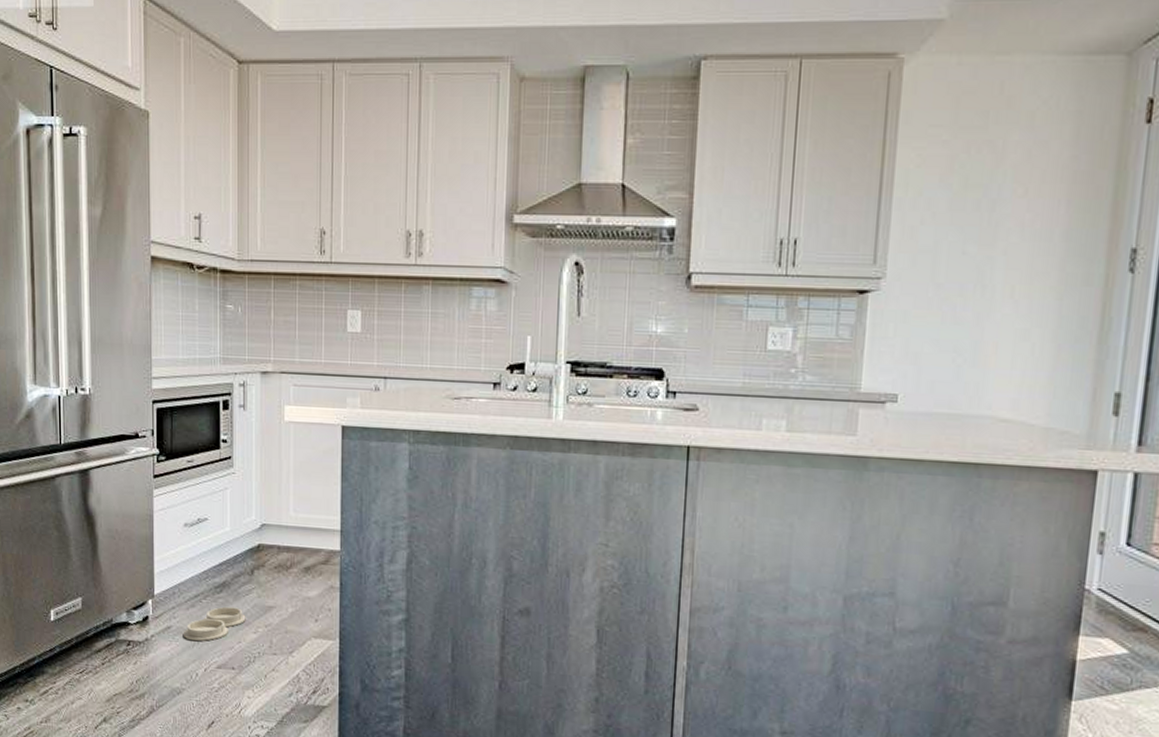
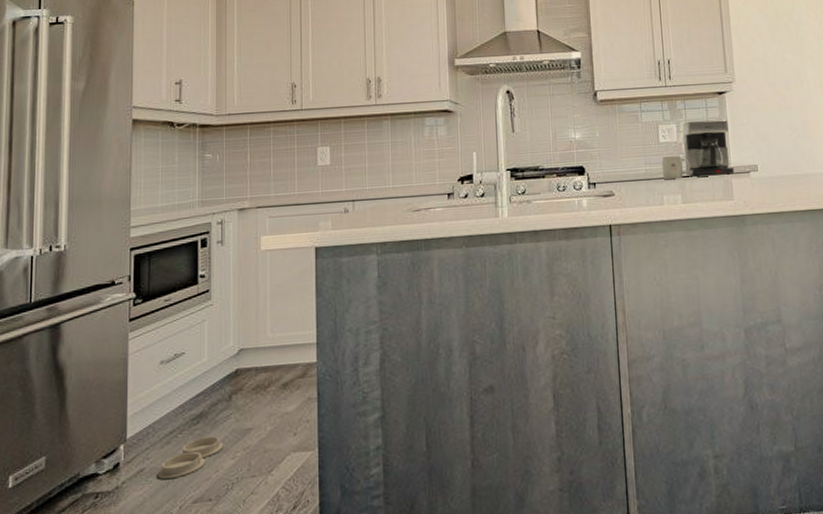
mug: none [765,368,806,400] -> present [661,155,691,180]
coffee maker: none [796,325,866,402] -> present [682,119,735,177]

